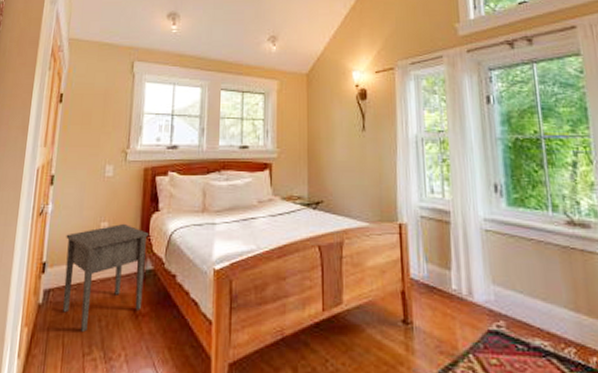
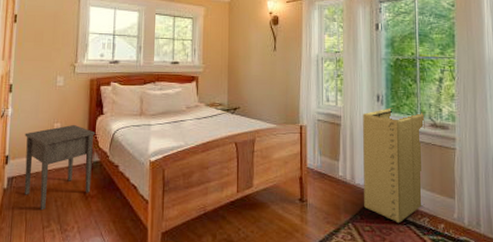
laundry hamper: none [478,200,568,355] -> present [363,108,425,224]

